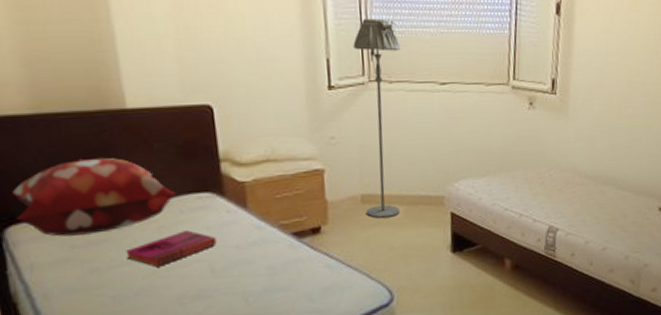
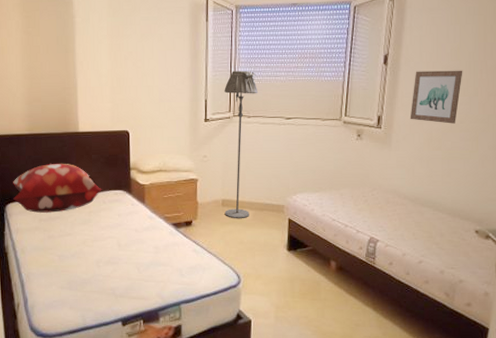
hardback book: present [125,230,217,268] -> none [69,215,123,239]
wall art: none [587,23,643,87] -> present [410,70,463,124]

